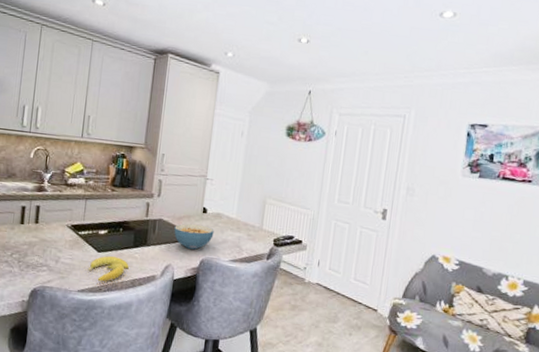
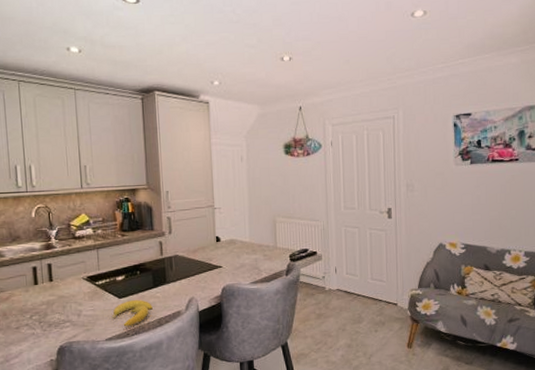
cereal bowl: present [174,224,214,250] -> none [191,254,231,280]

